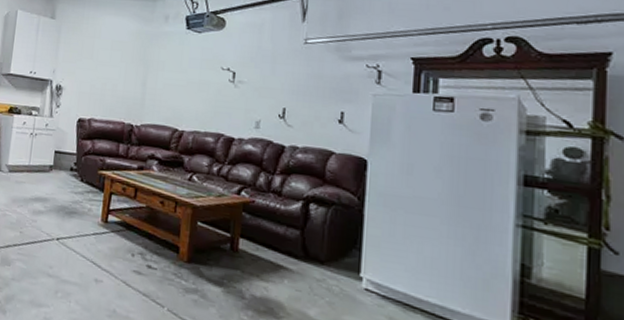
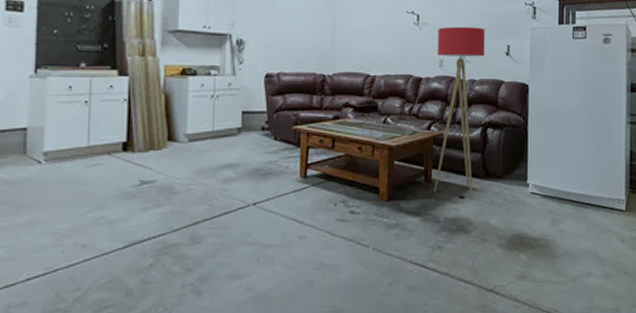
floor lamp: none [240,86,313,282] -> present [434,26,485,200]

